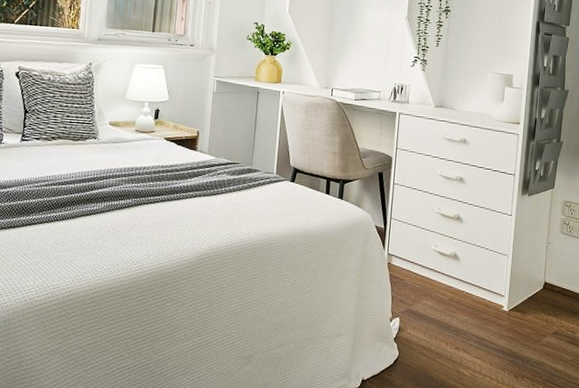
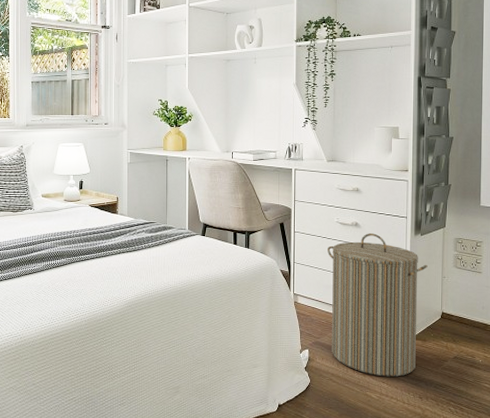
laundry hamper: none [424,190,533,352] -> present [327,233,428,377]

